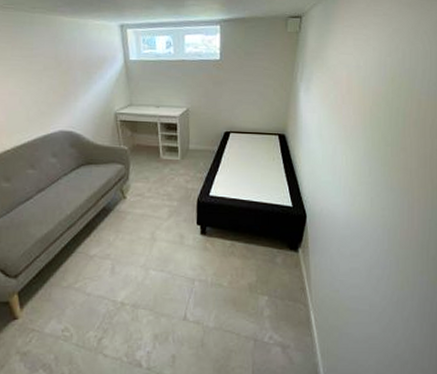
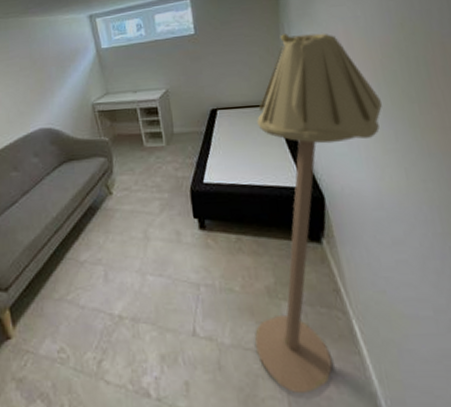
floor lamp: none [233,72,364,363] -> present [254,33,382,393]

